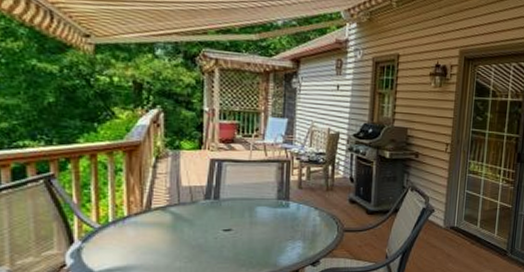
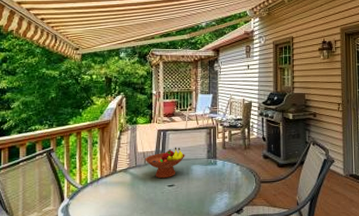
fruit bowl: none [191,182,248,221] -> present [145,147,185,179]

